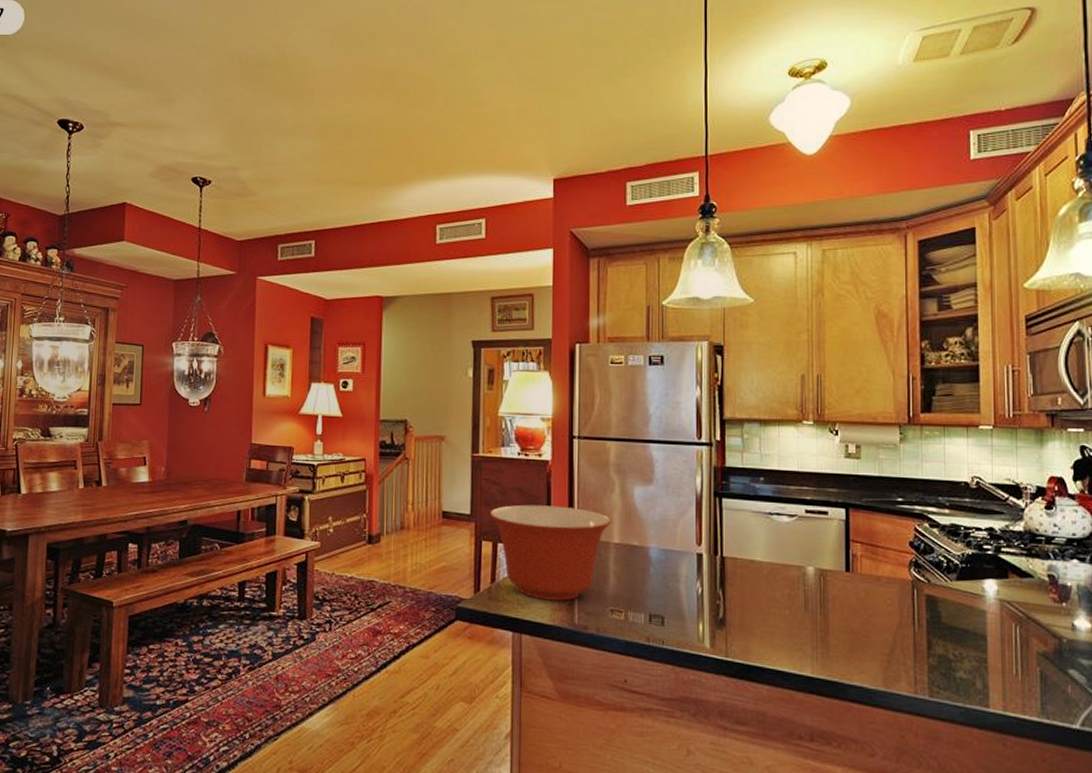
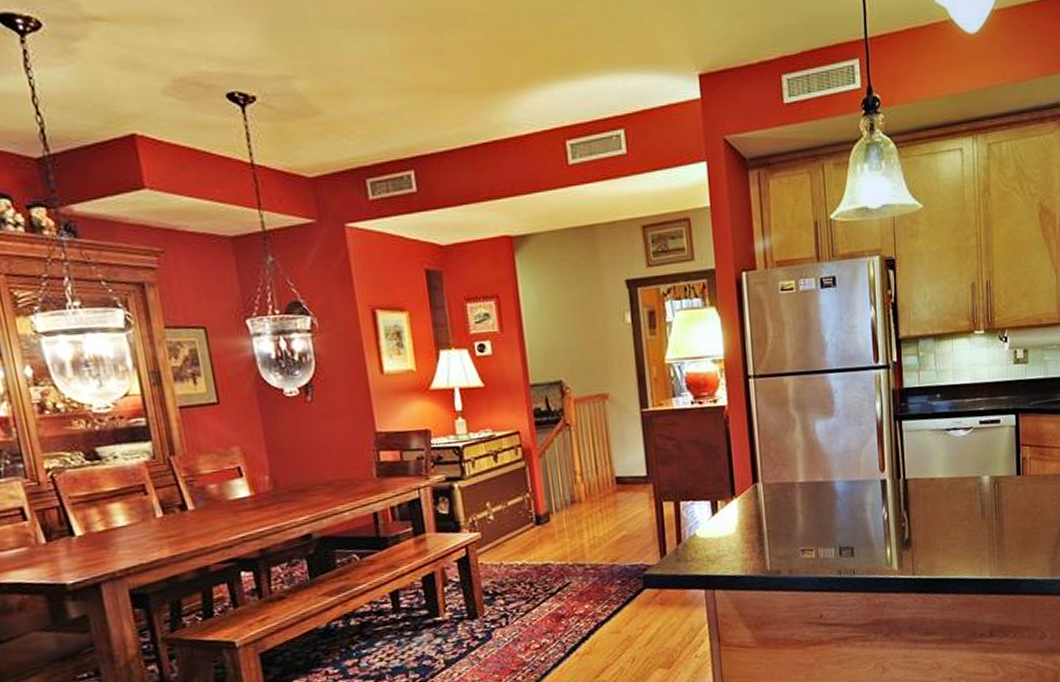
mixing bowl: present [489,504,612,601] -> none [667,452,796,552]

